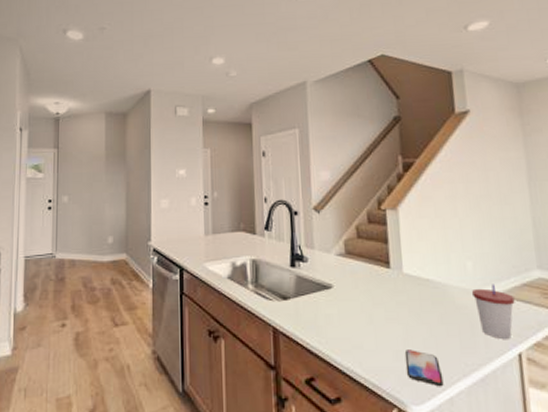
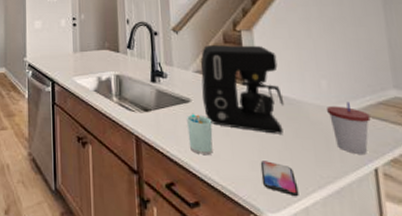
cup: none [328,301,356,346] -> present [187,114,213,156]
coffee maker: none [343,225,430,320] -> present [201,45,285,134]

